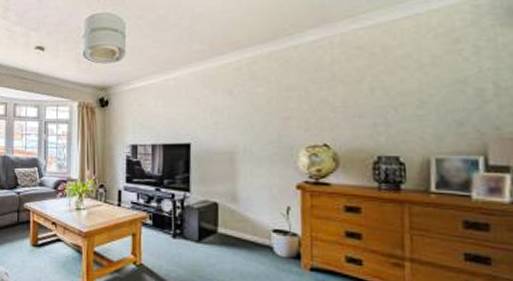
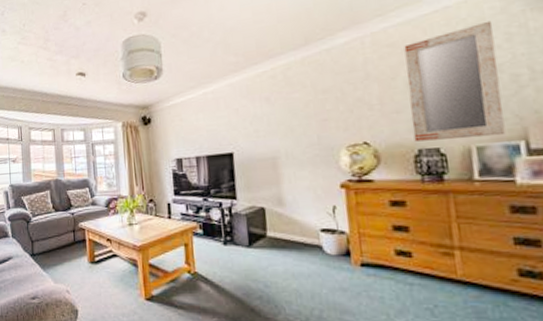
home mirror: none [372,32,466,149] -> present [404,20,506,142]

